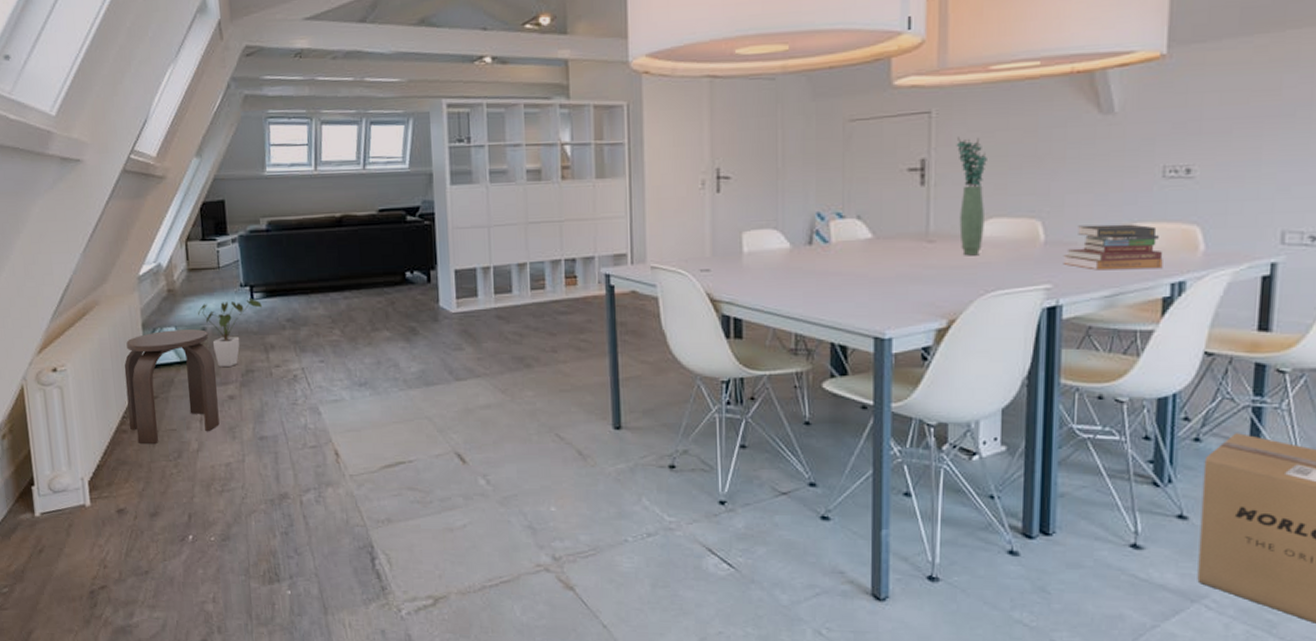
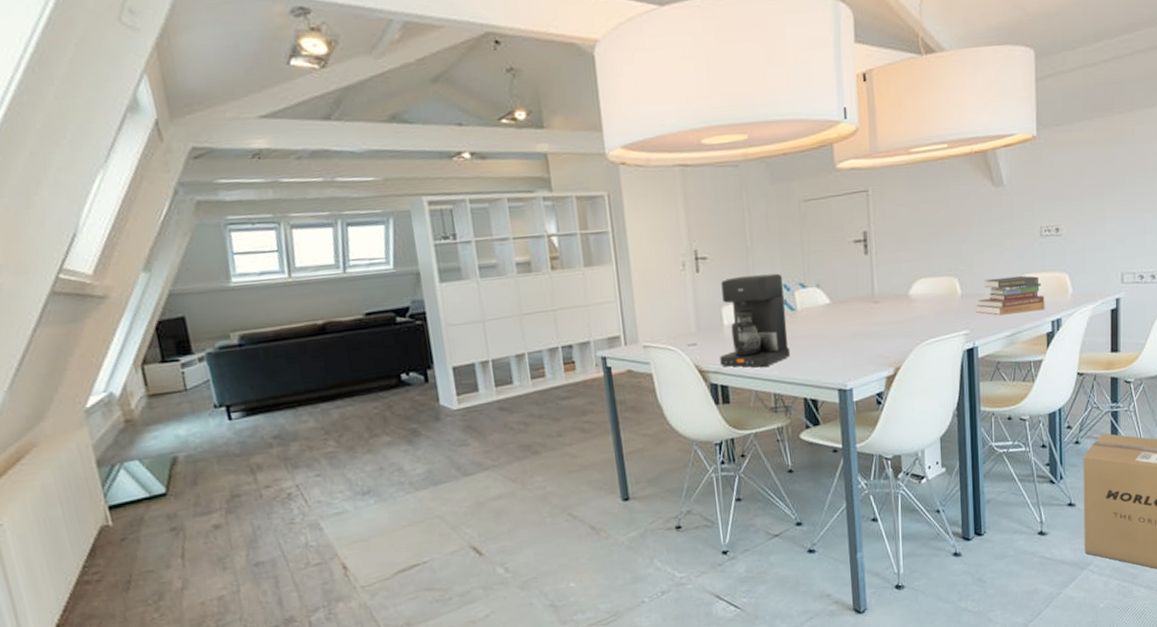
stool: present [124,329,220,443] -> none [78,459,206,593]
house plant: present [198,297,262,367] -> none [165,418,243,496]
coffee maker: none [735,199,819,302] -> present [720,273,791,367]
vase: present [956,137,987,256] -> none [889,210,916,312]

